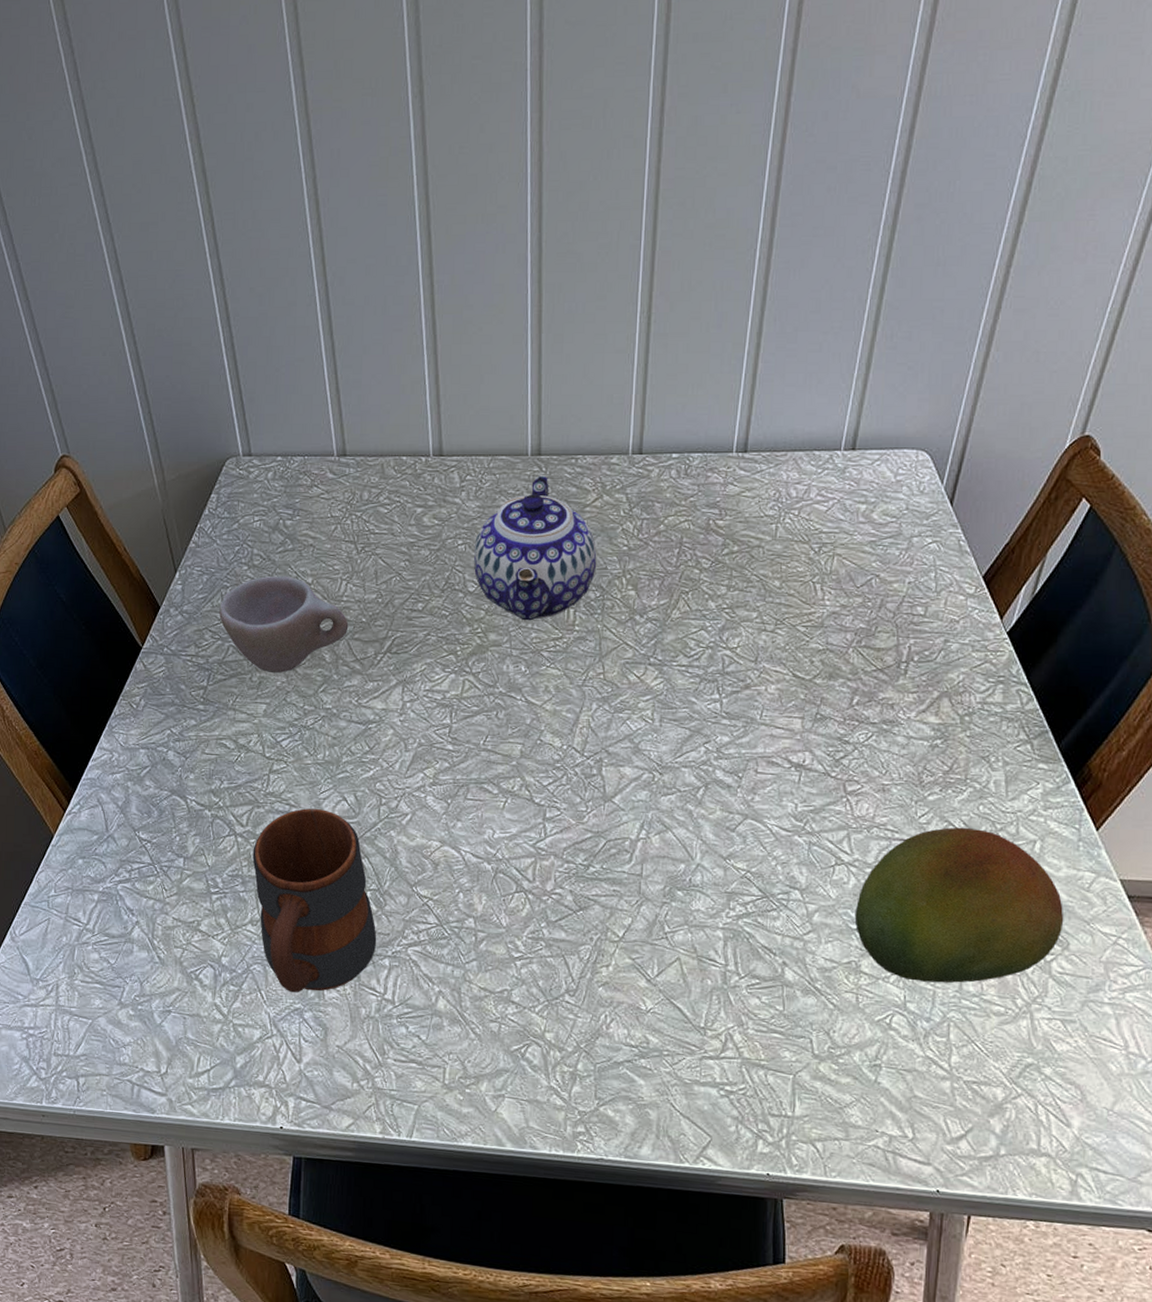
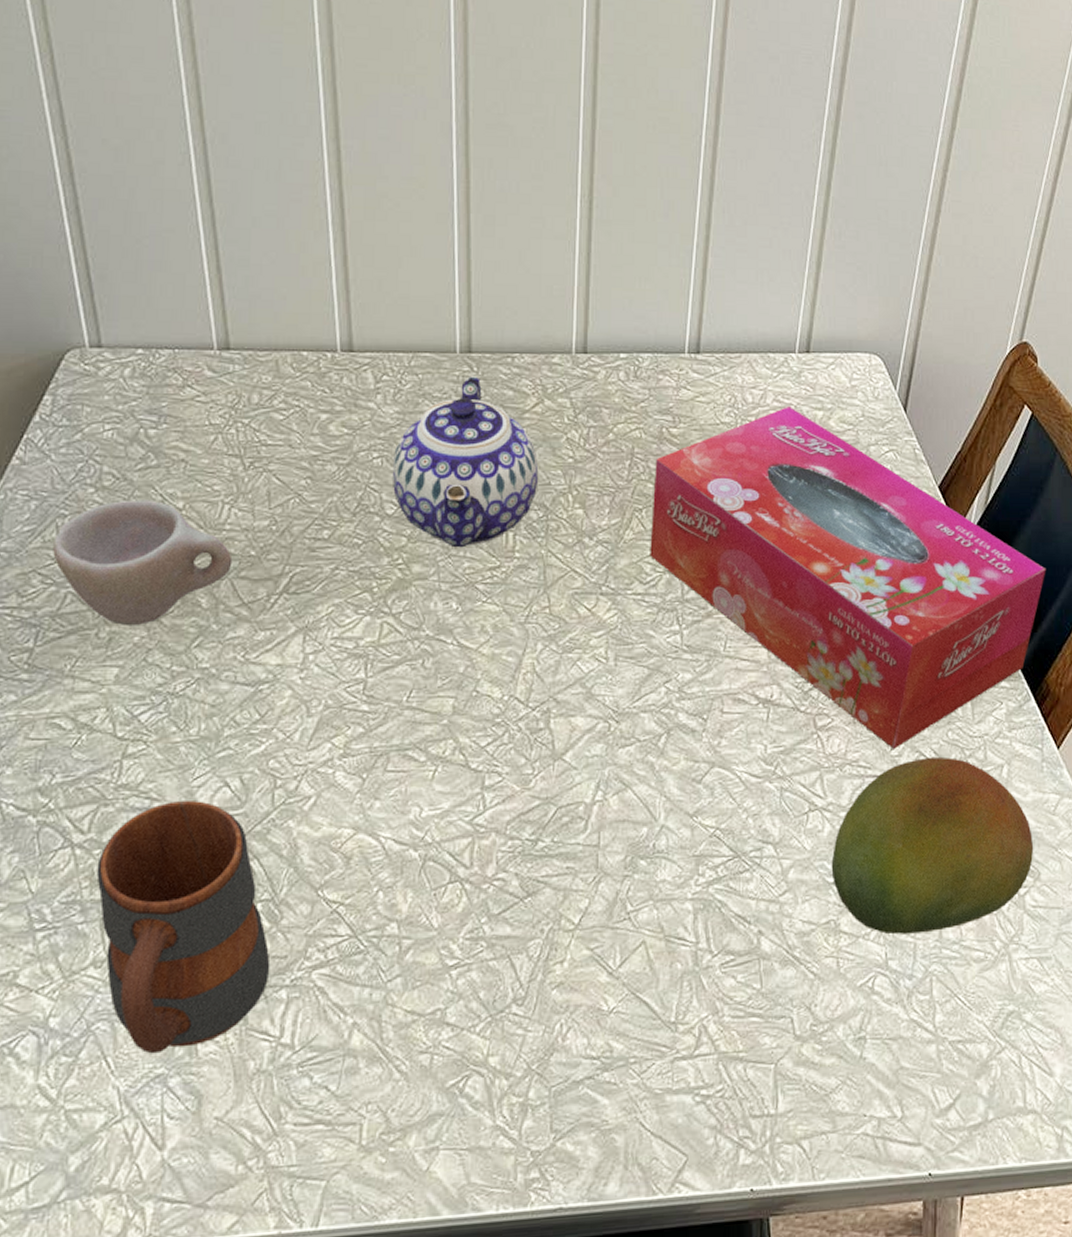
tissue box: none [694,499,1096,817] -> present [650,405,1046,749]

